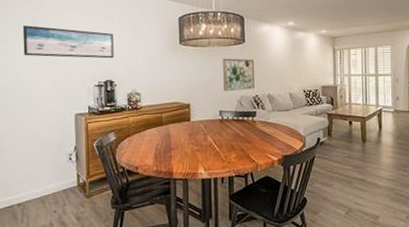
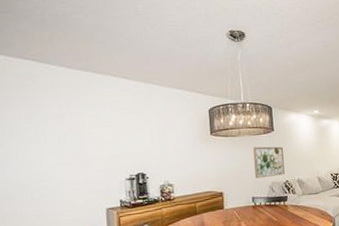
wall art: present [22,25,114,59] -> none [48,121,145,153]

